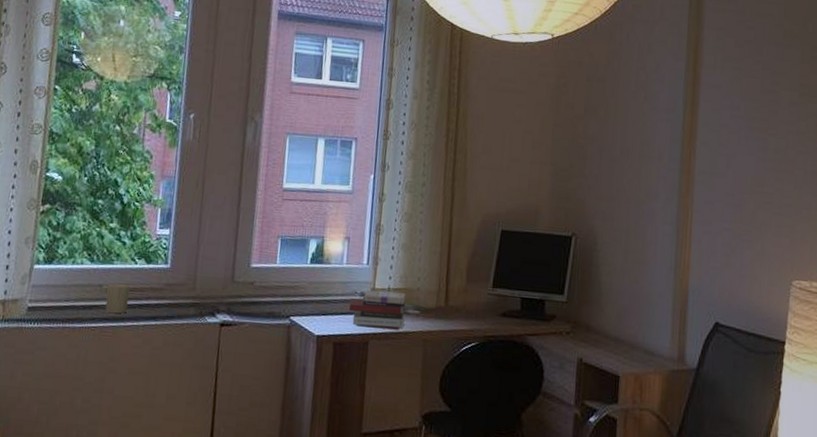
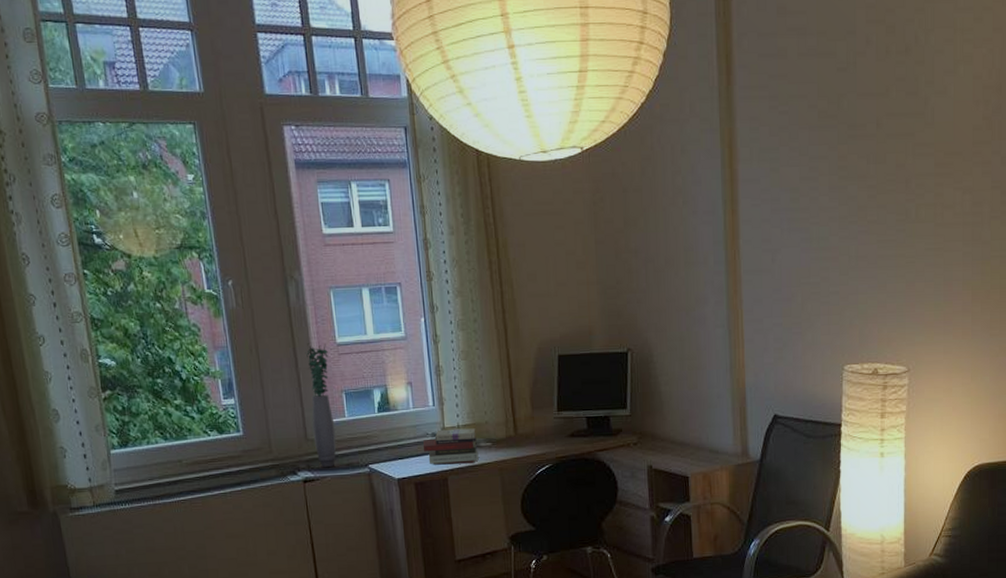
candle: present [104,283,130,314] -> none [186,456,211,486]
vase: none [239,184,273,314] -> present [305,343,337,468]

